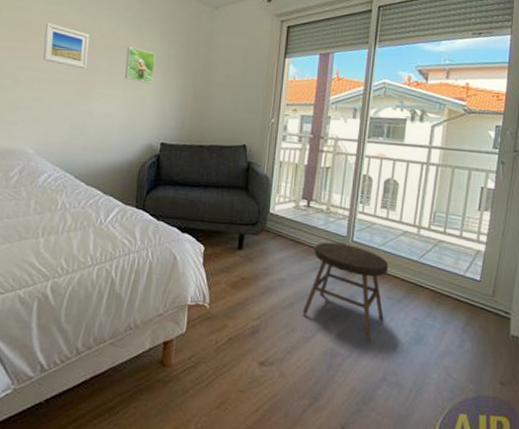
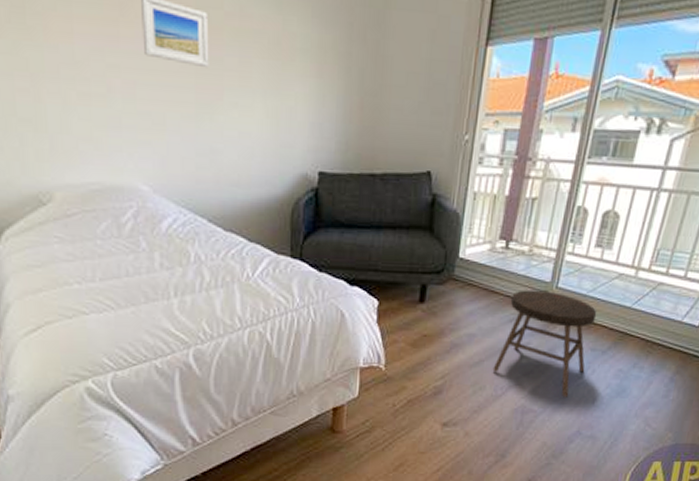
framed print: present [124,46,155,84] -> none [263,31,305,89]

